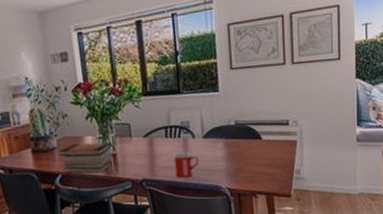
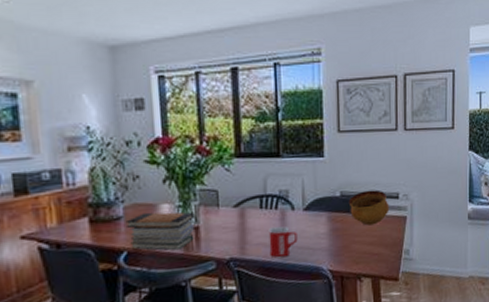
bowl: none [242,118,280,150] -> present [348,189,390,226]

